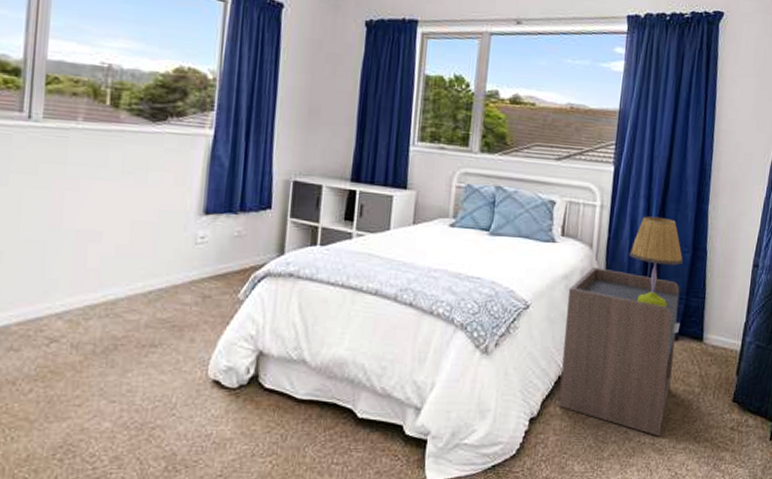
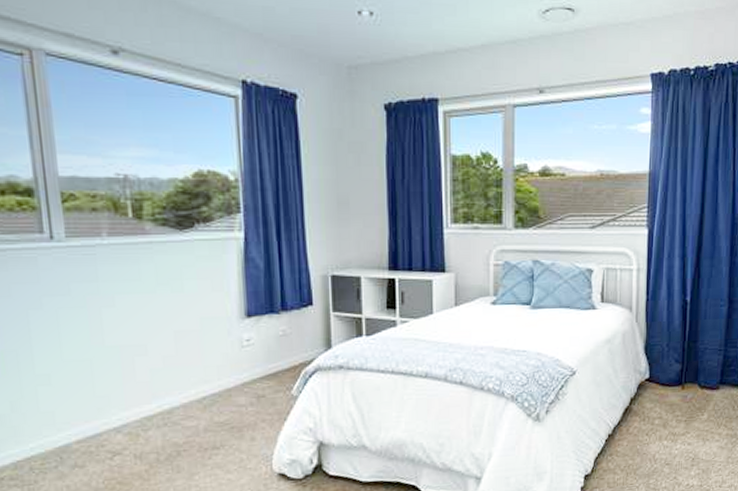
nightstand: present [558,267,680,437] -> none [610,329,720,479]
table lamp: present [629,216,683,308] -> none [668,274,720,360]

